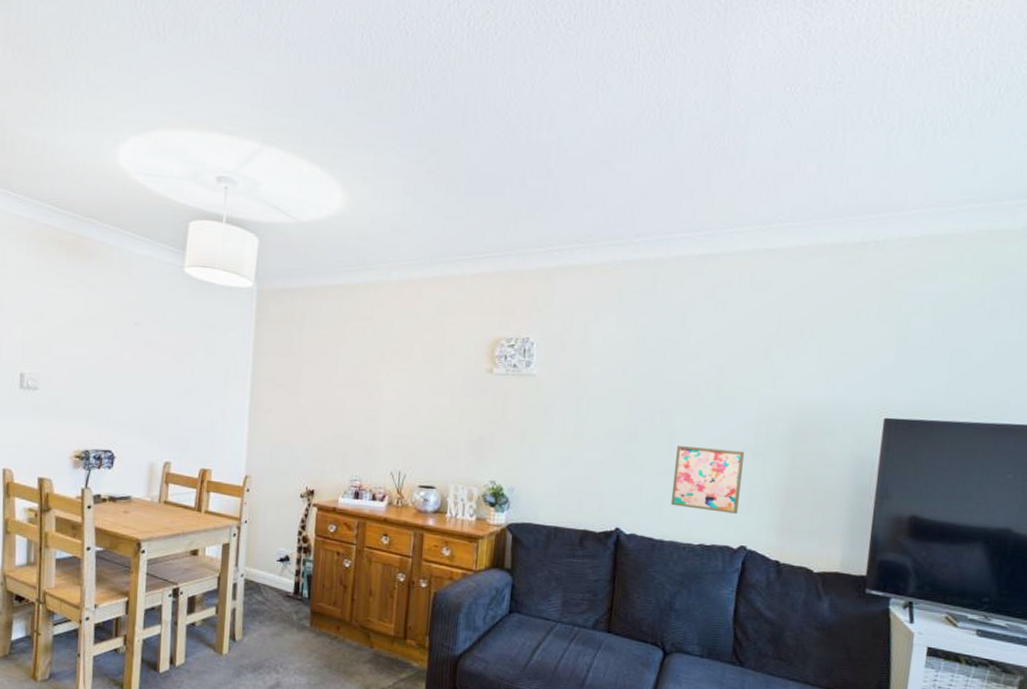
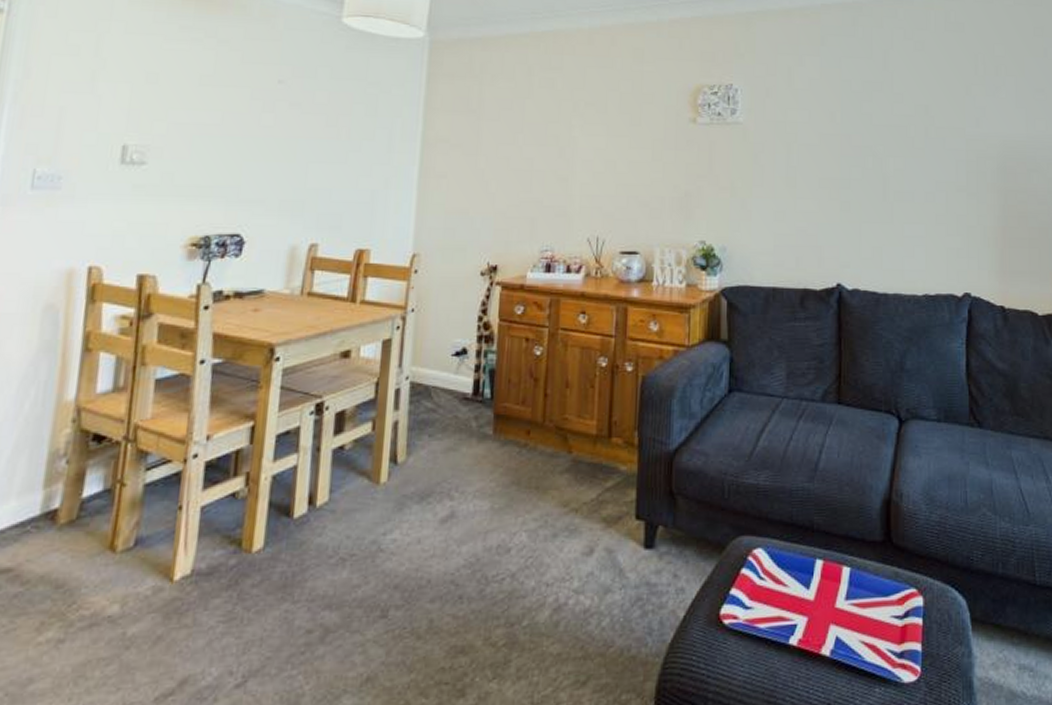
wall art: present [670,446,745,514] -> none [891,191,959,259]

